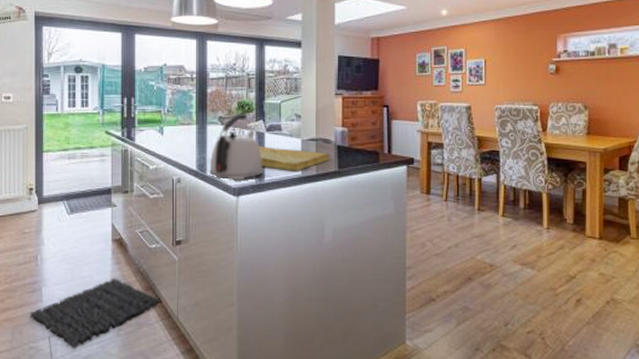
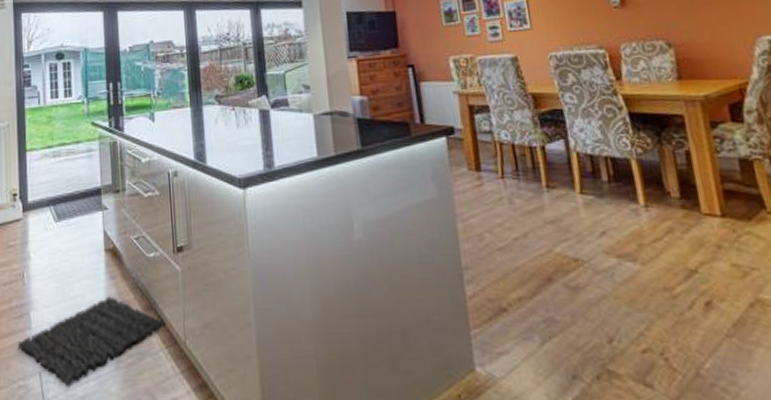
kettle: present [209,113,263,181] -> none [209,89,272,170]
cutting board: present [258,147,330,171] -> none [263,126,350,154]

